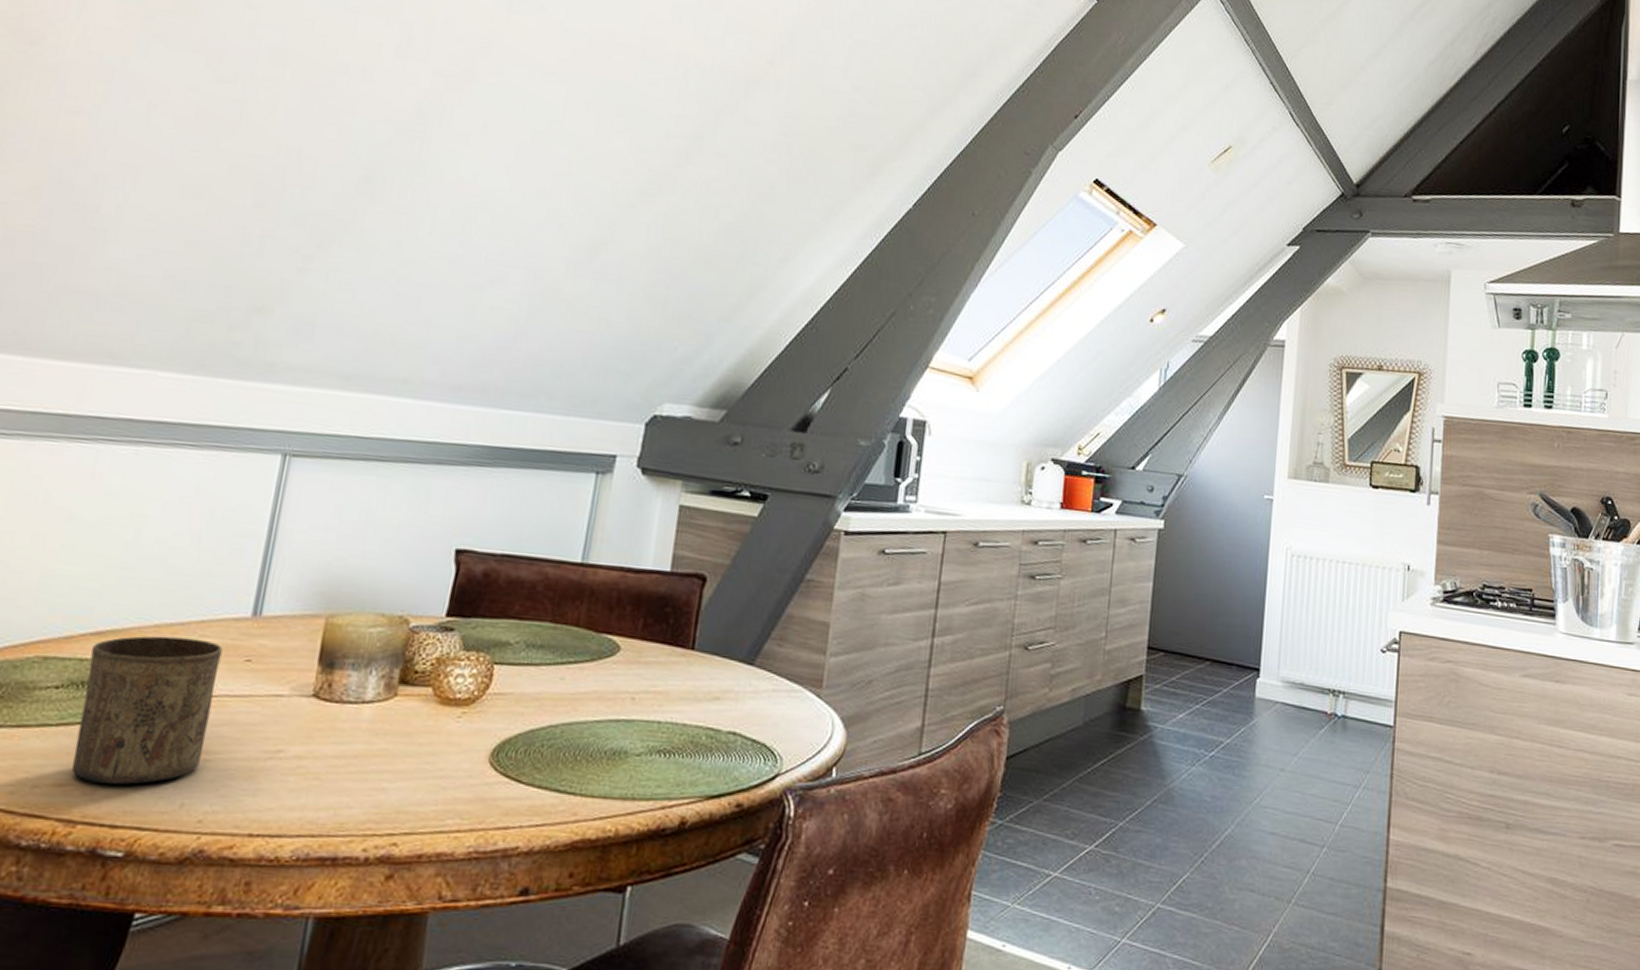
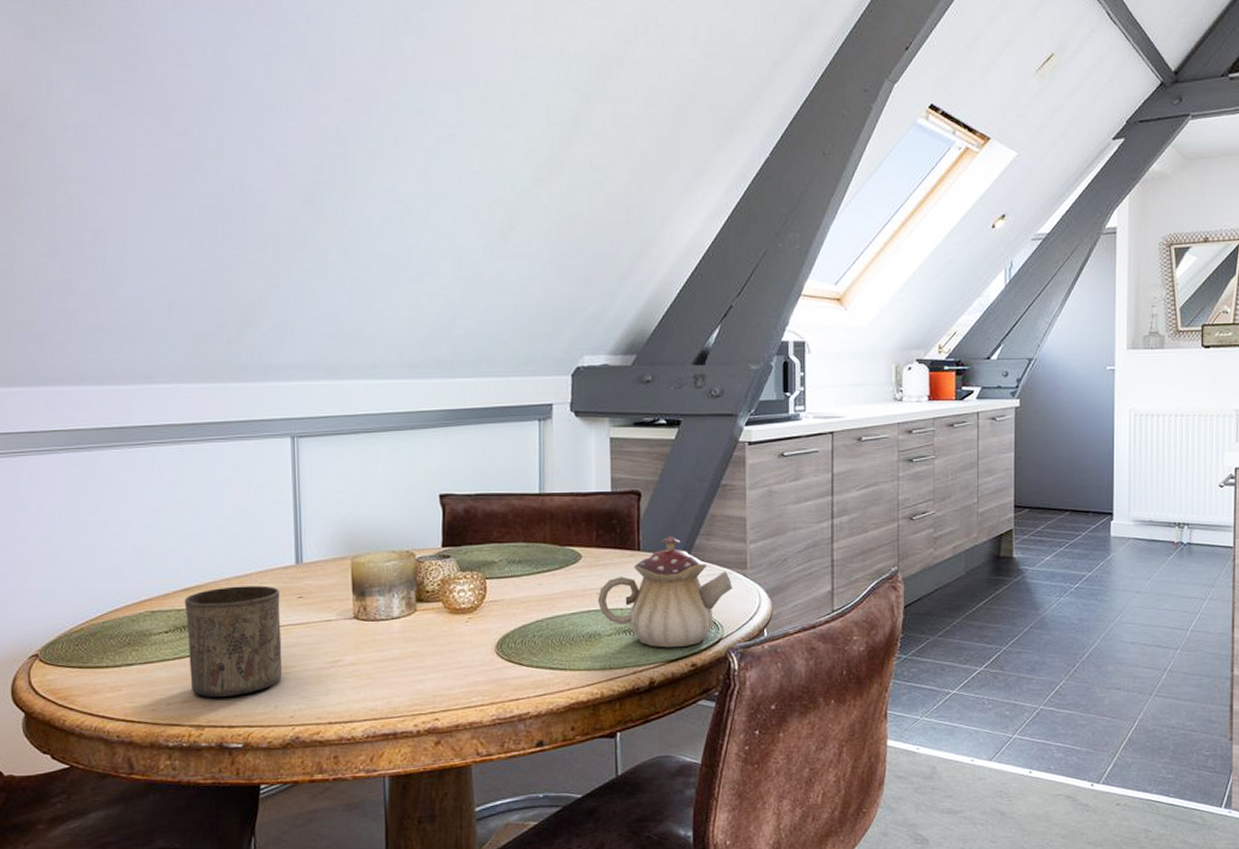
teapot: none [631,635,802,780] -> present [598,535,733,648]

